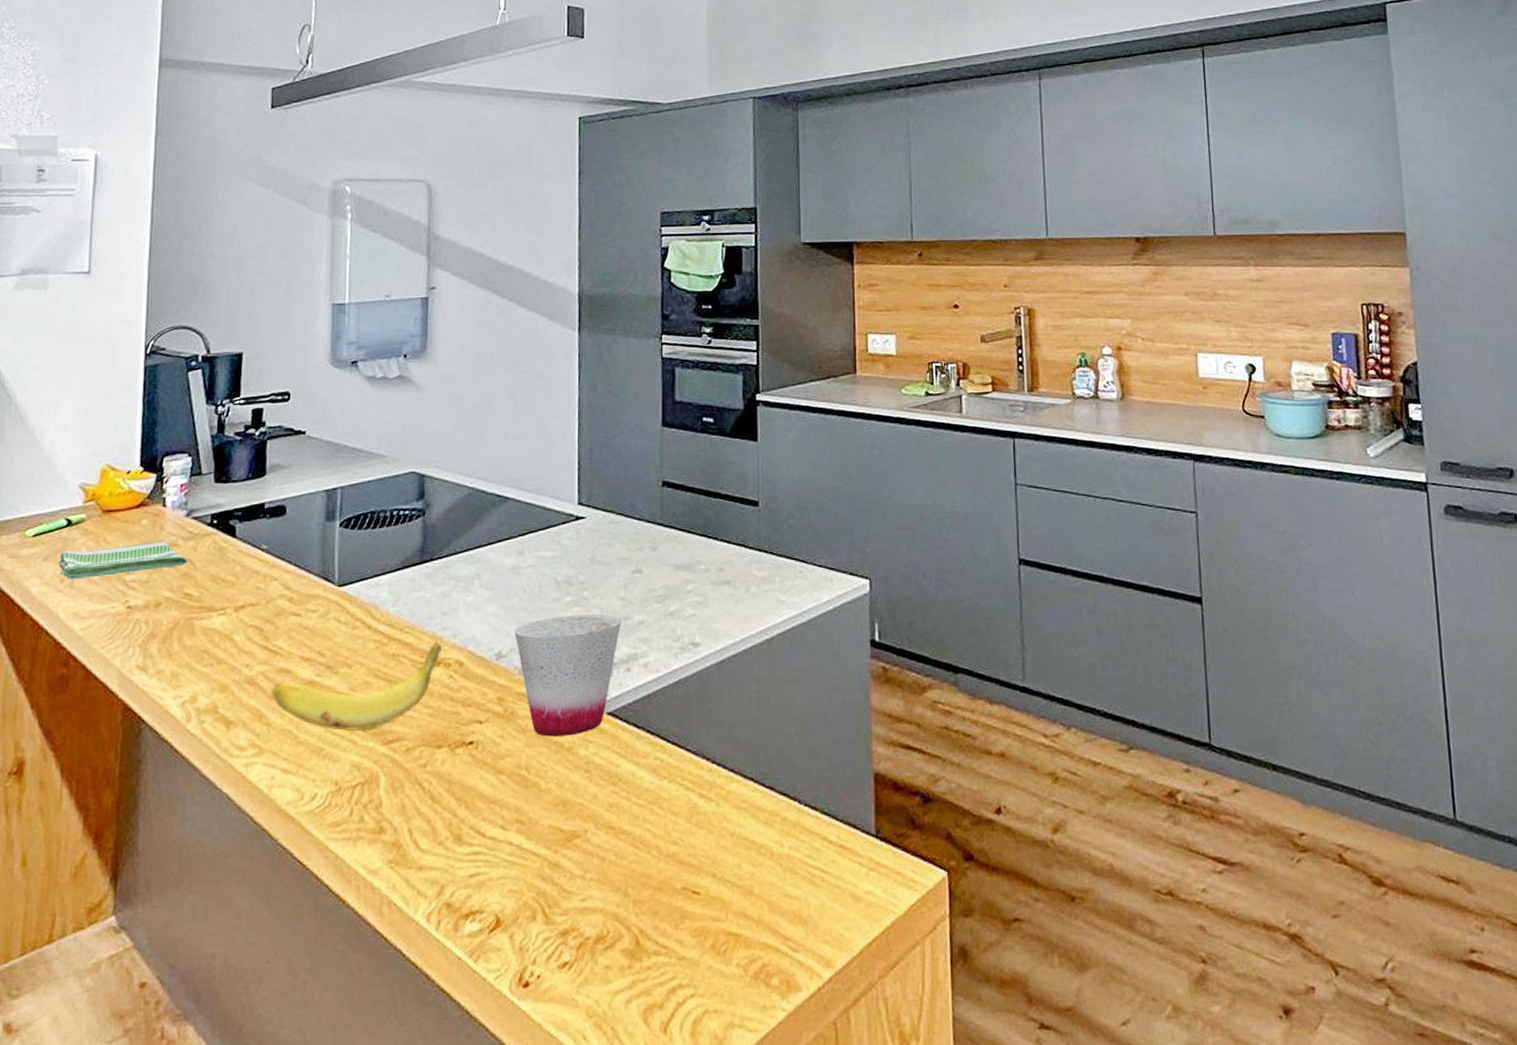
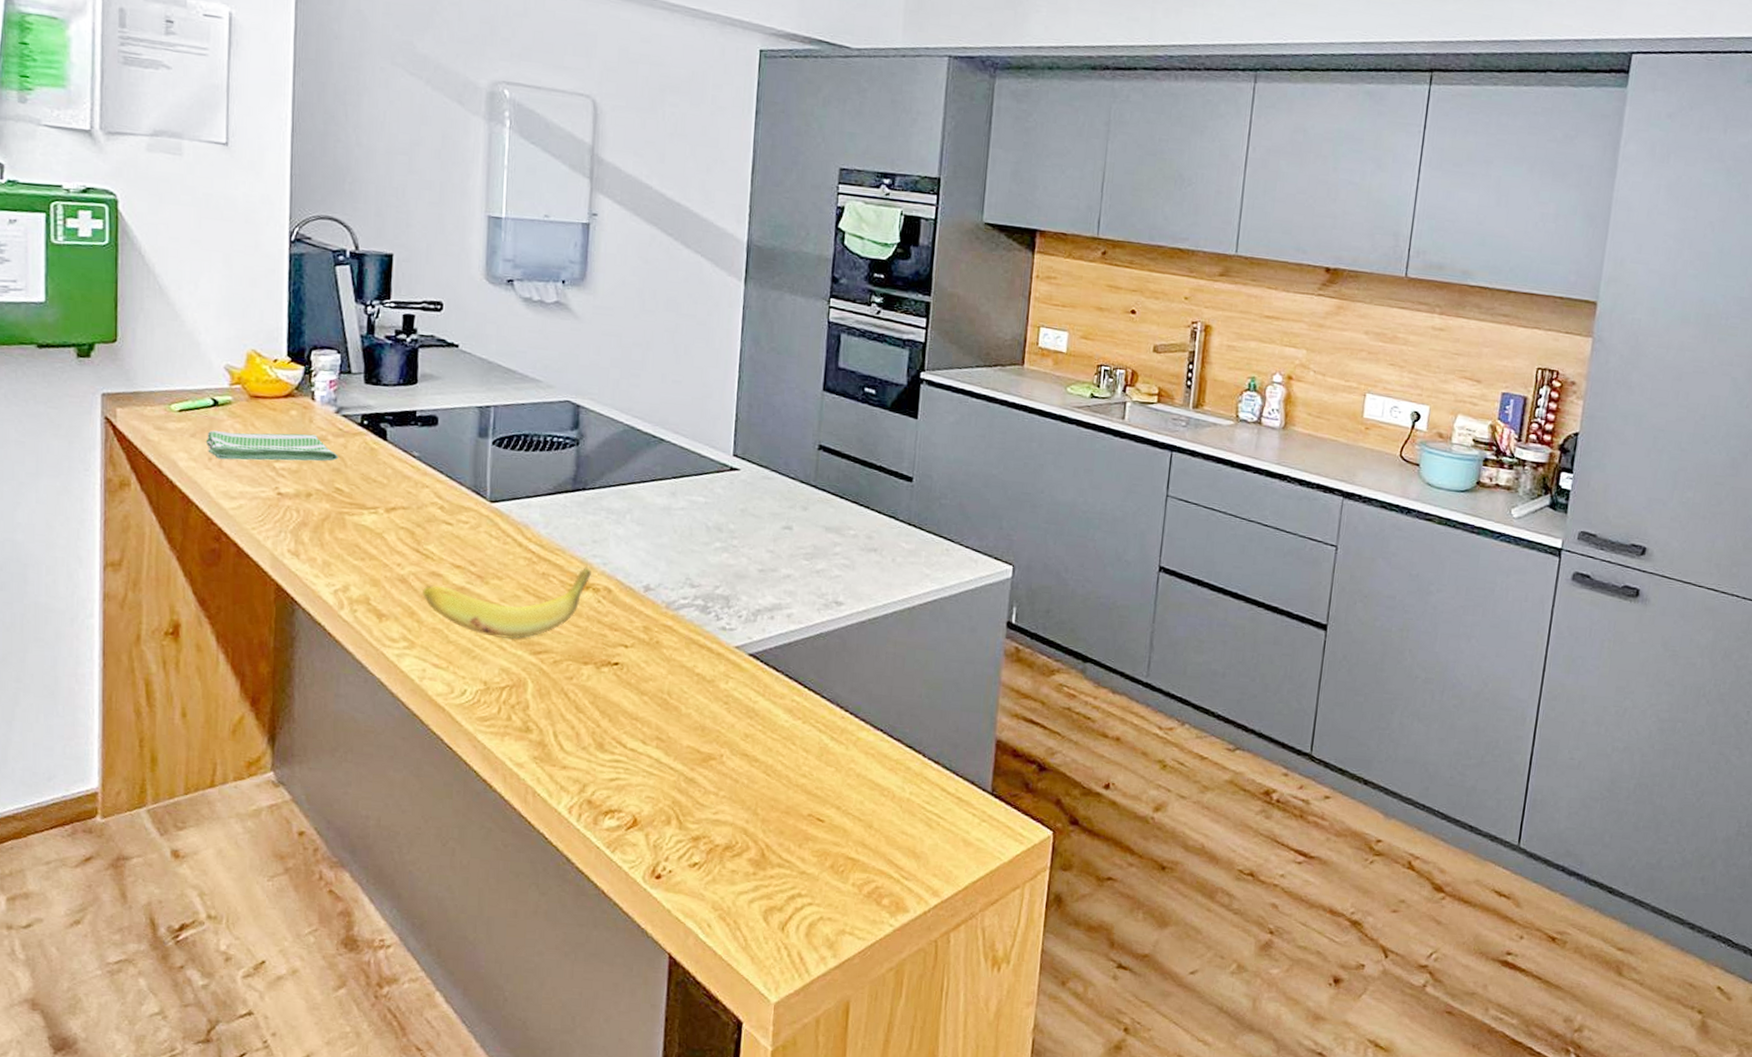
cup: present [514,614,622,737] -> none [663,559,769,670]

